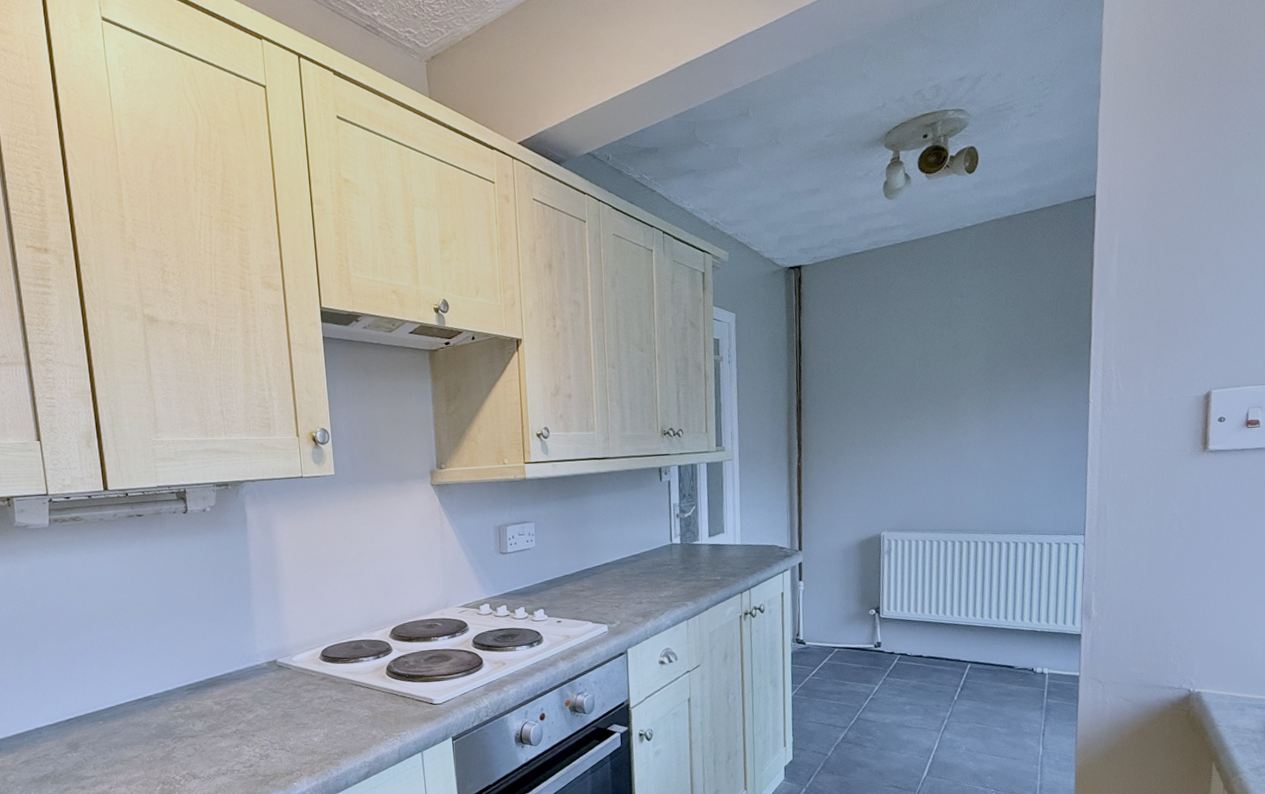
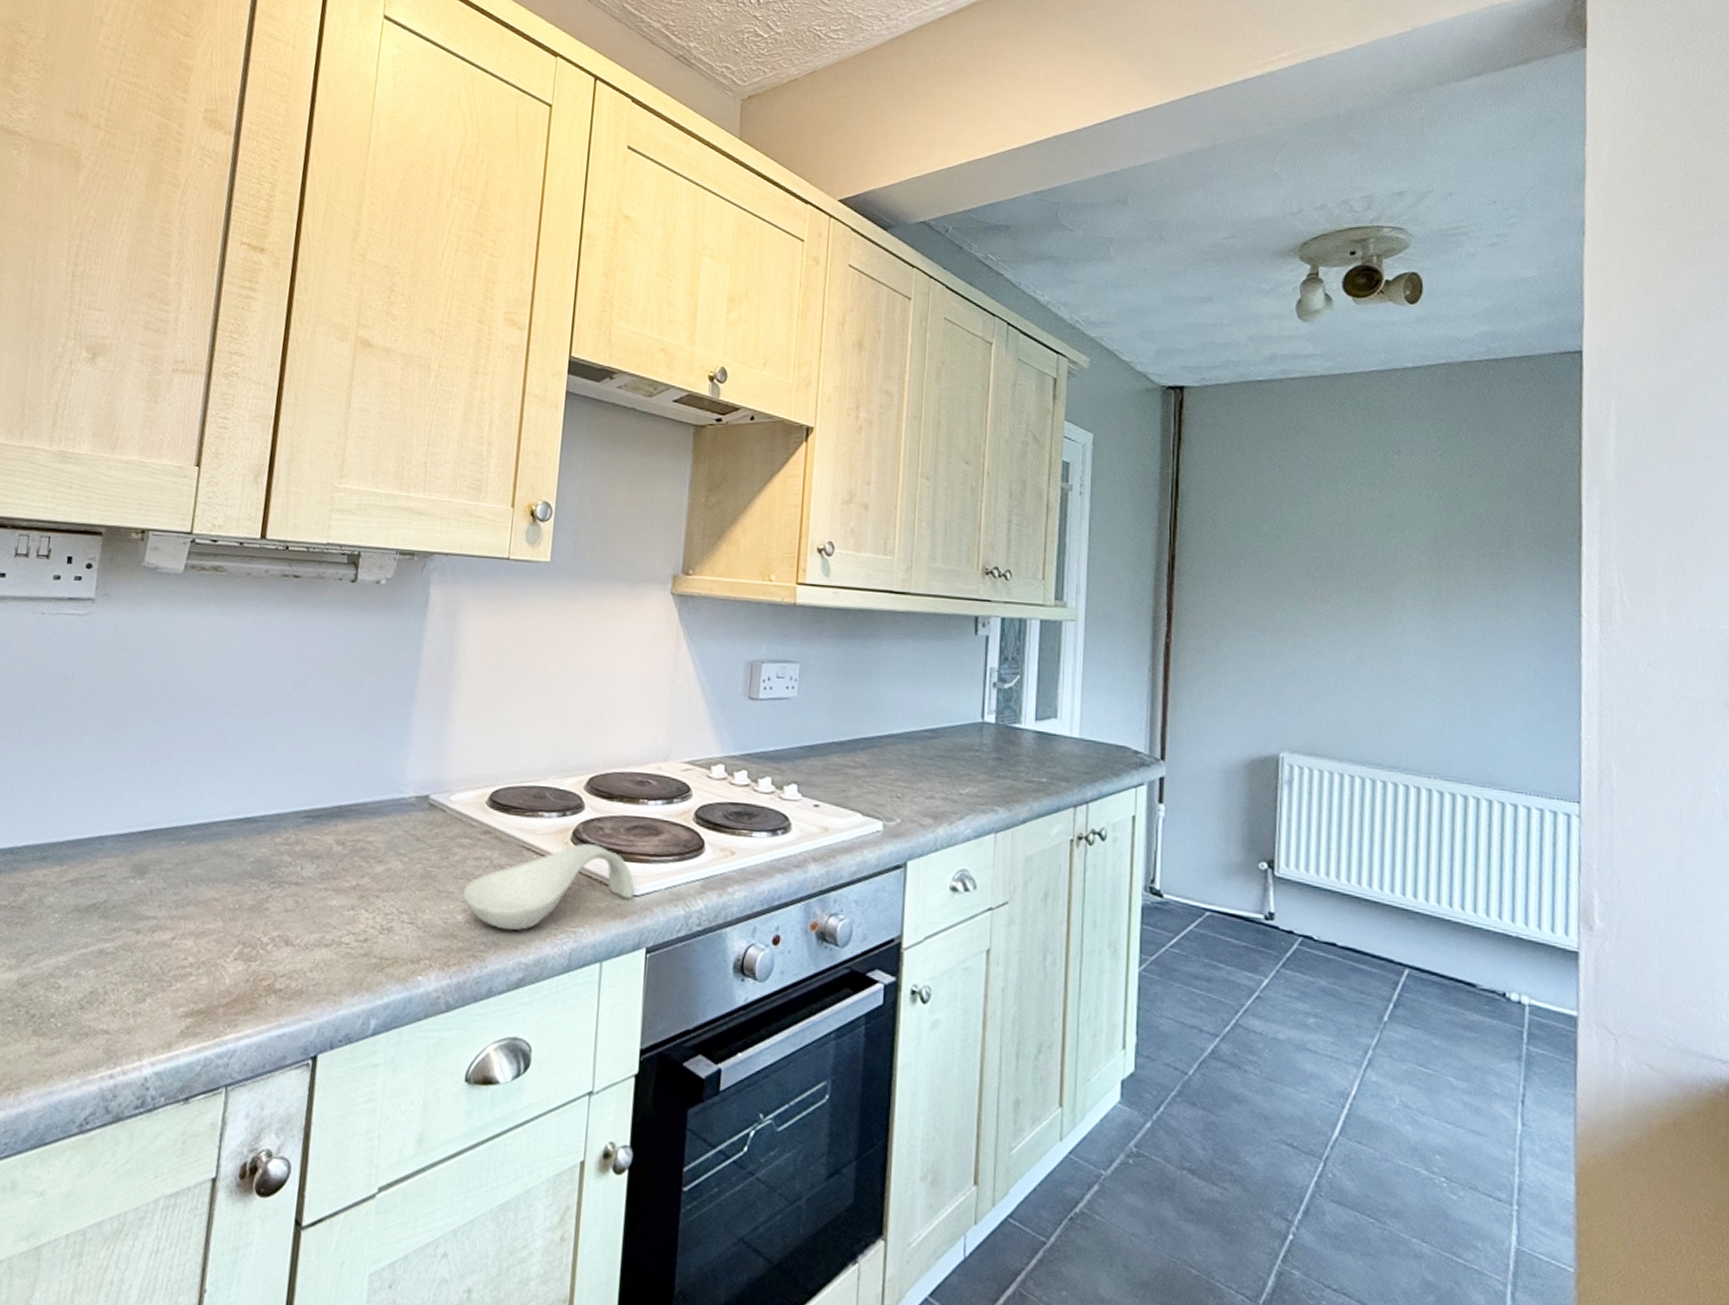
spoon rest: none [314,673,438,743] -> present [462,843,635,931]

